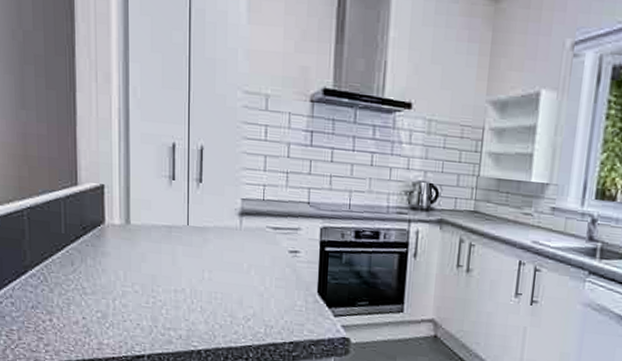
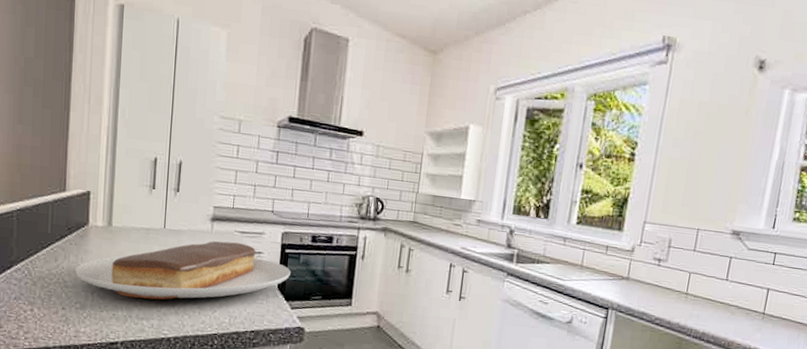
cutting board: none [94,239,332,308] -> present [75,241,291,300]

